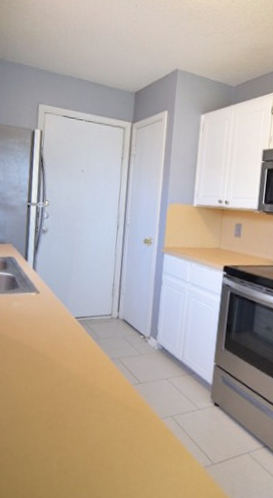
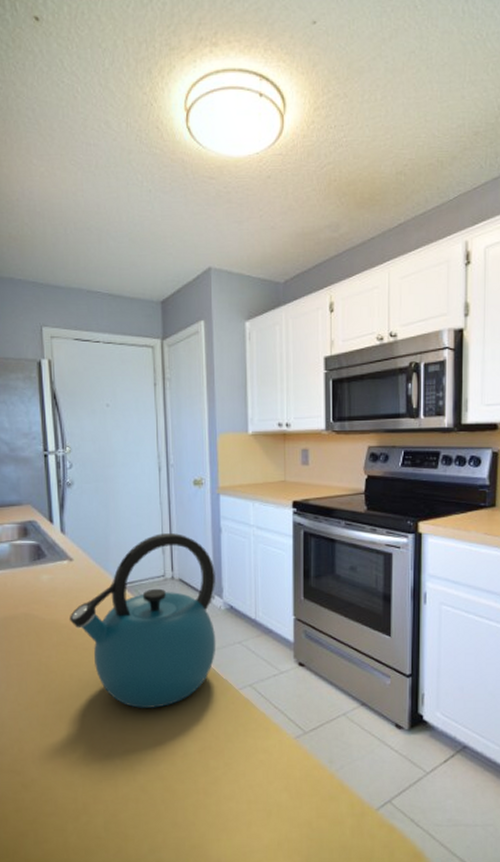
kettle: none [30,279,153,425] -> present [69,533,216,708]

